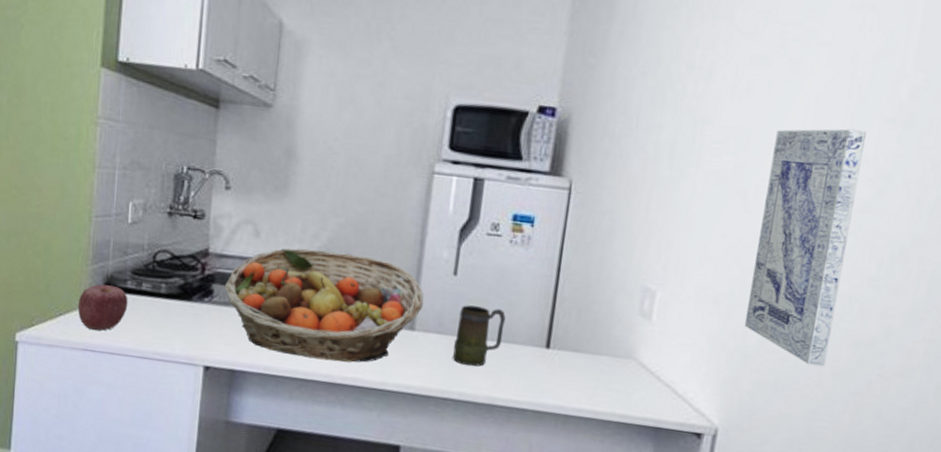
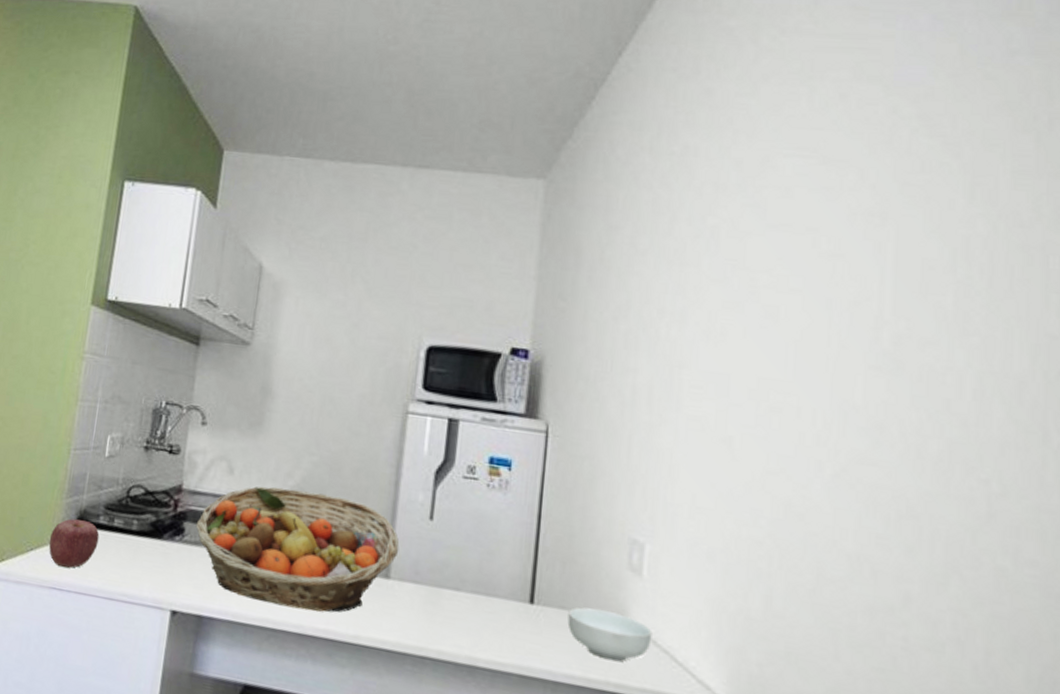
mug: present [453,305,506,367] -> none [430,552,485,622]
cereal bowl: none [580,349,657,395] -> present [567,607,652,661]
wall art: present [744,128,866,367] -> none [744,375,852,636]

